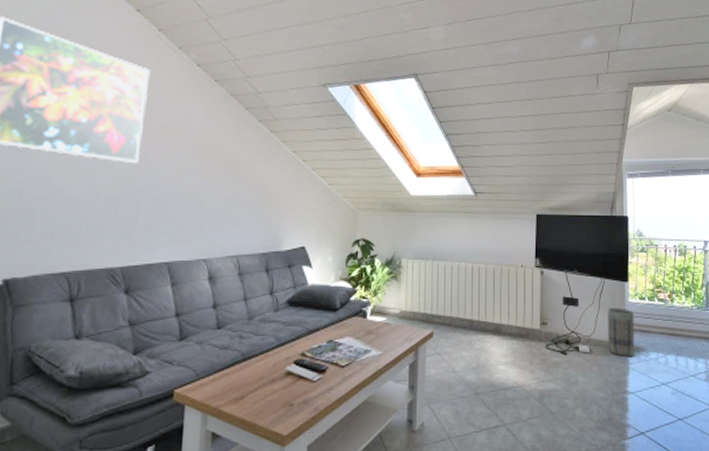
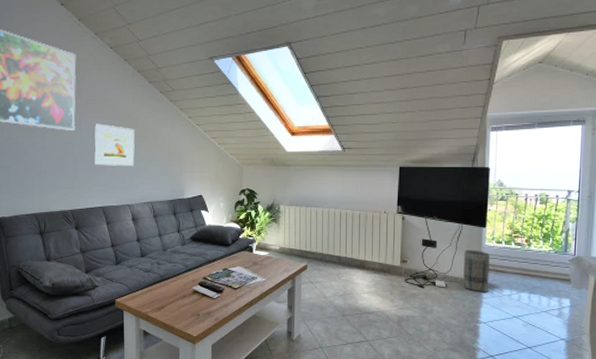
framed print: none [162,155,221,209] -> present [94,123,135,166]

